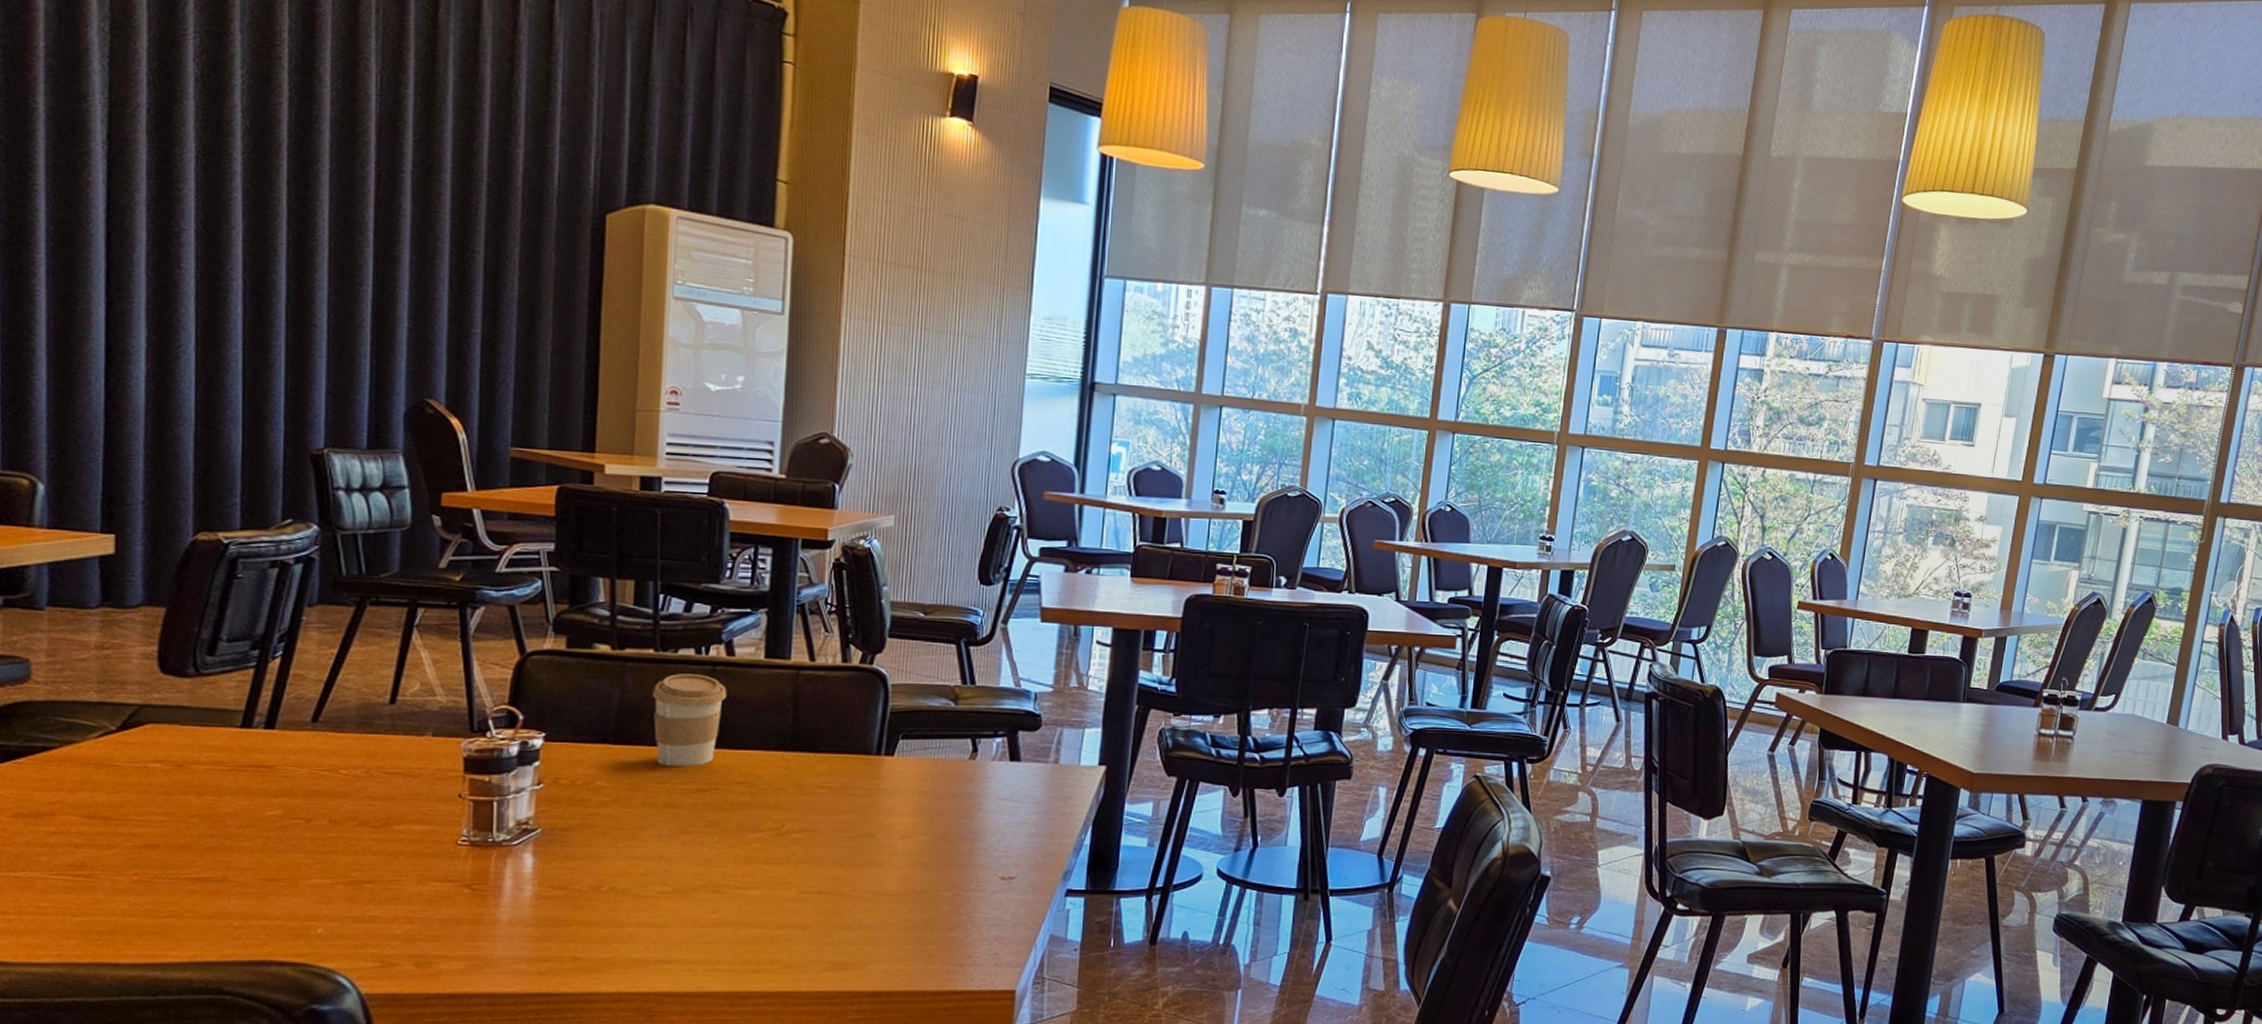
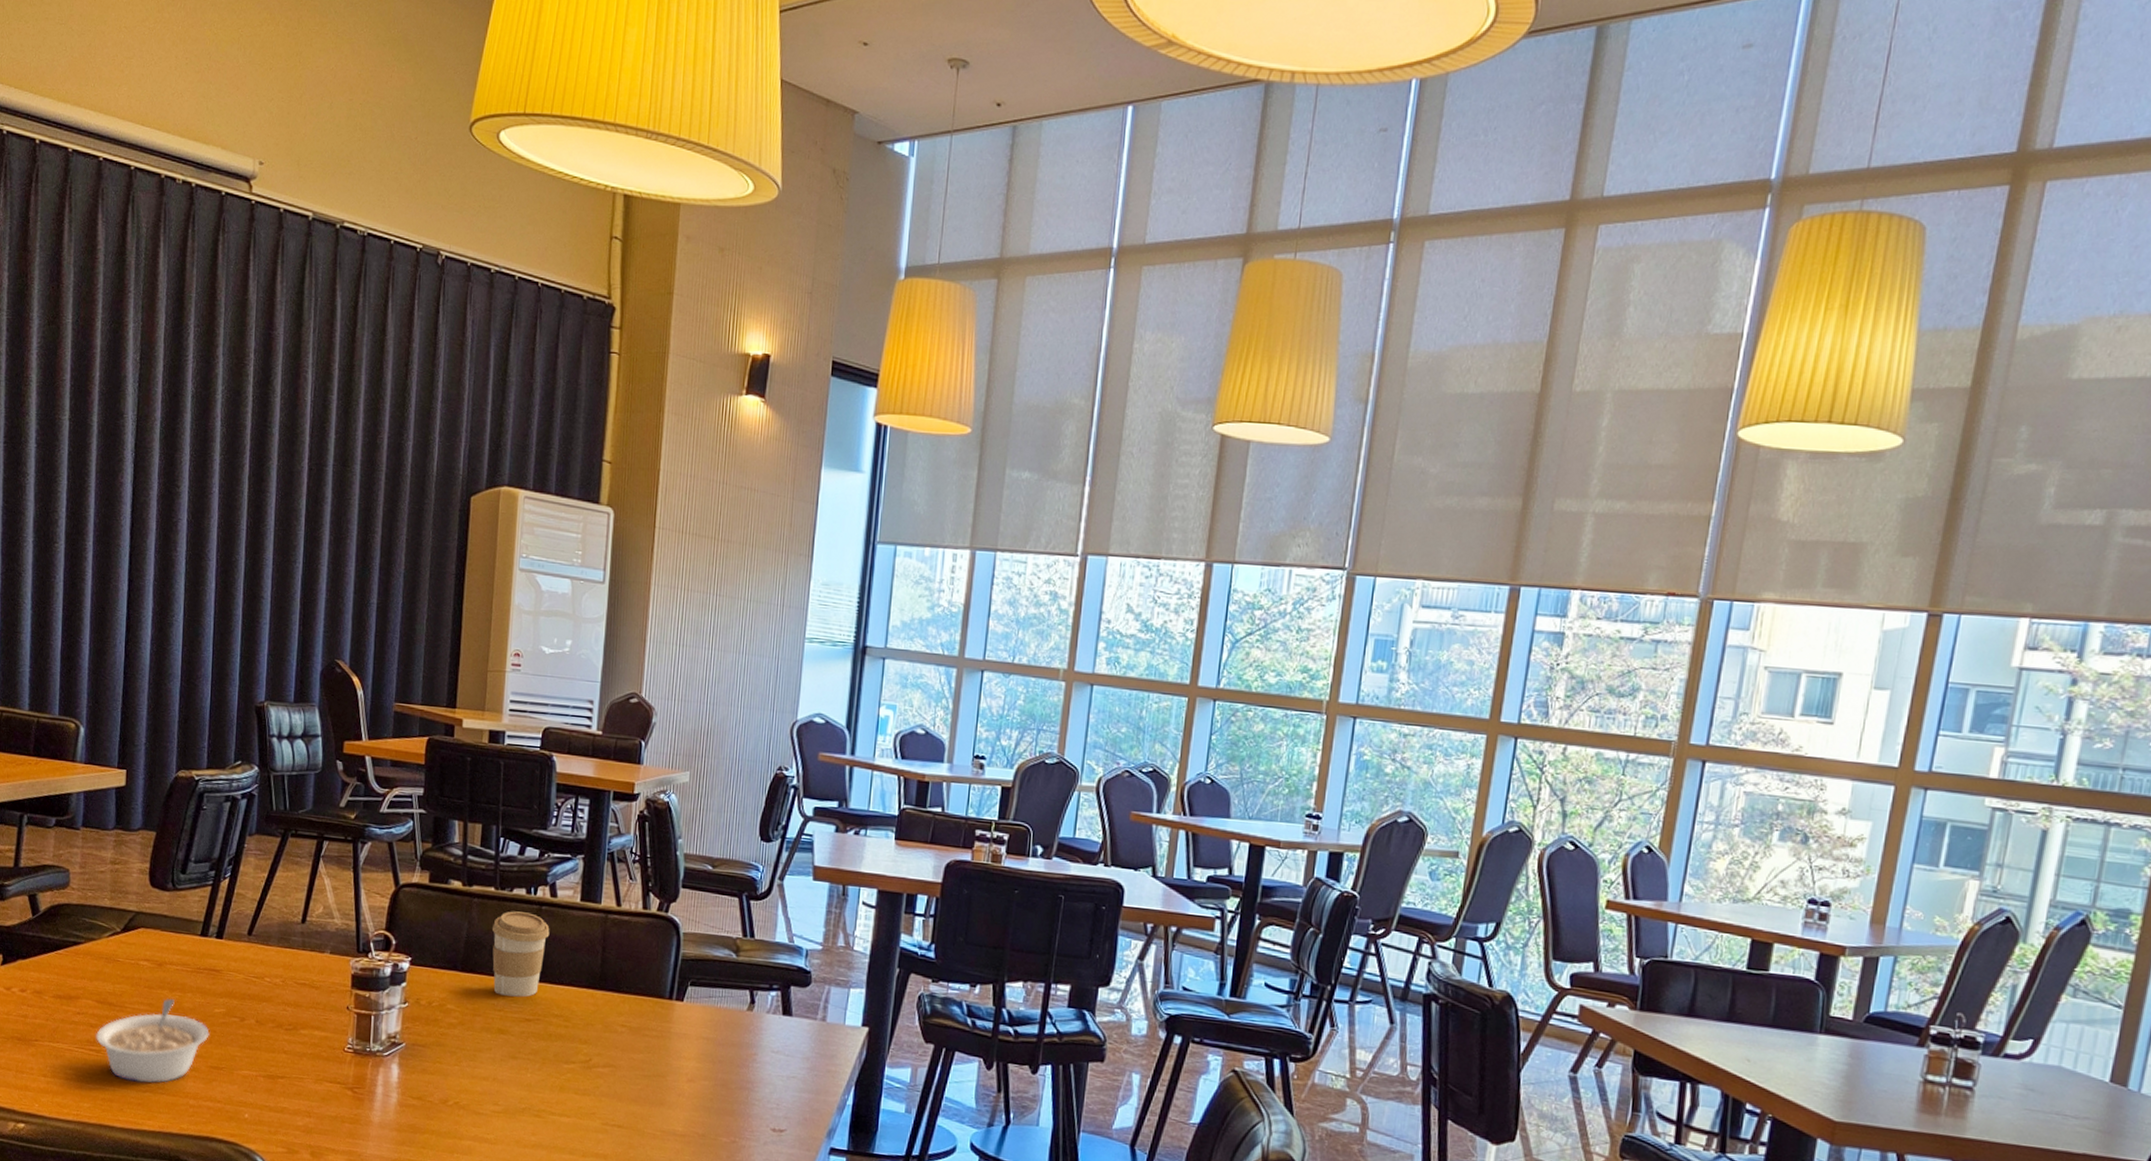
legume: none [82,805,260,907] -> present [95,999,210,1083]

